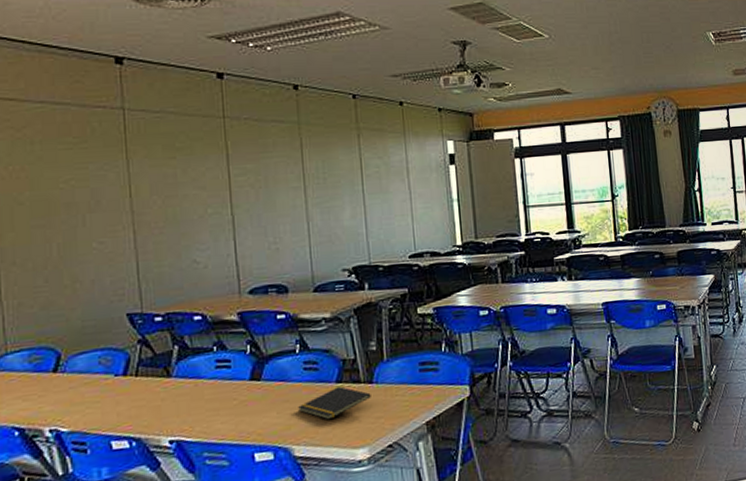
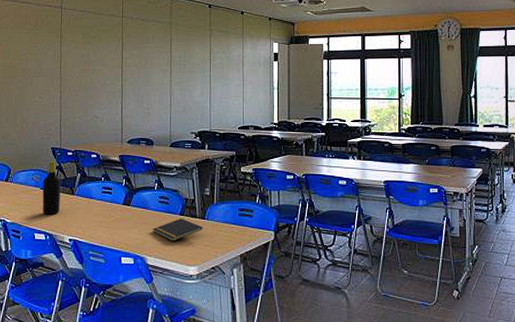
bottle: none [118,333,150,412] -> present [42,161,61,215]

